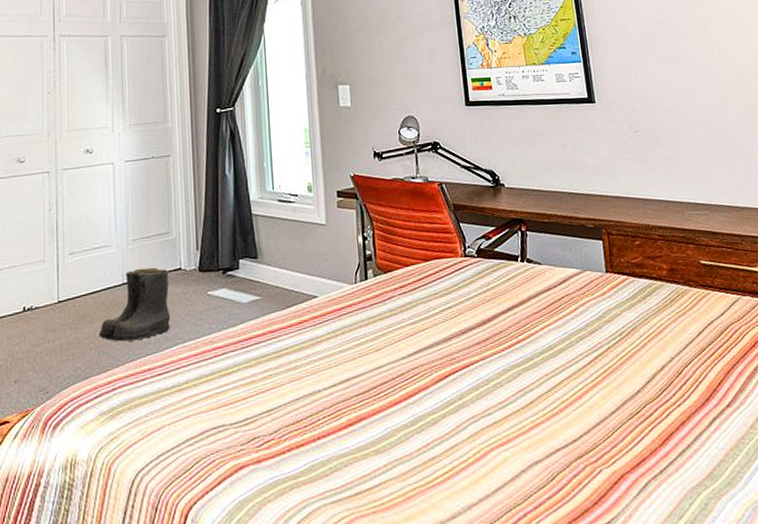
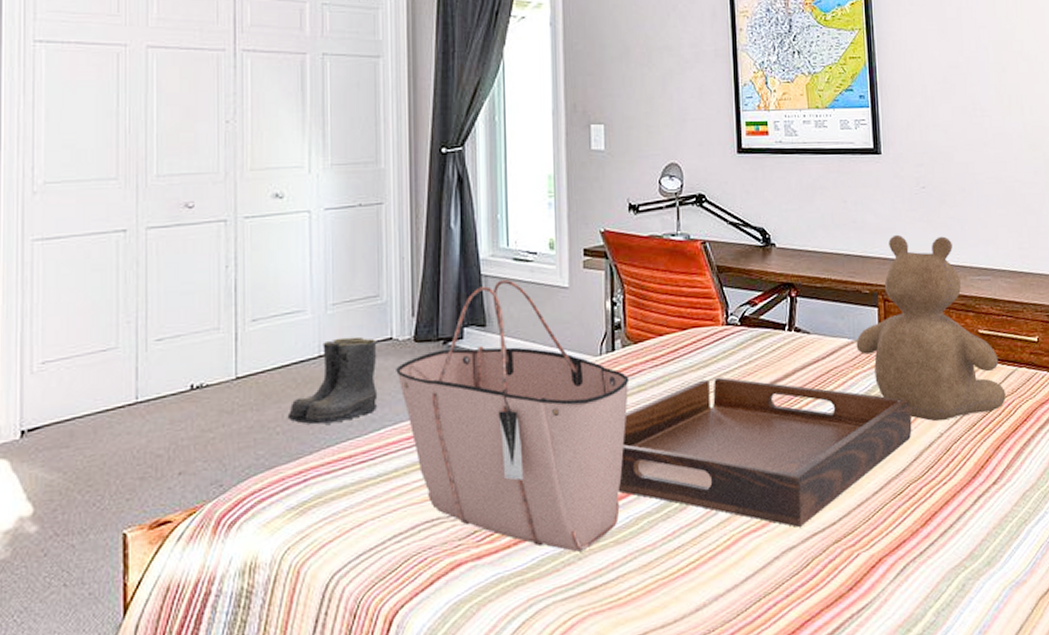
tote bag: none [185,217,382,460] -> present [396,279,629,552]
serving tray: none [376,303,644,443] -> present [618,377,912,527]
teddy bear: none [584,174,733,346] -> present [856,234,1006,422]

